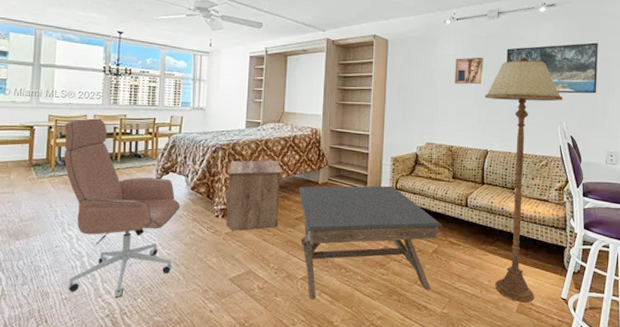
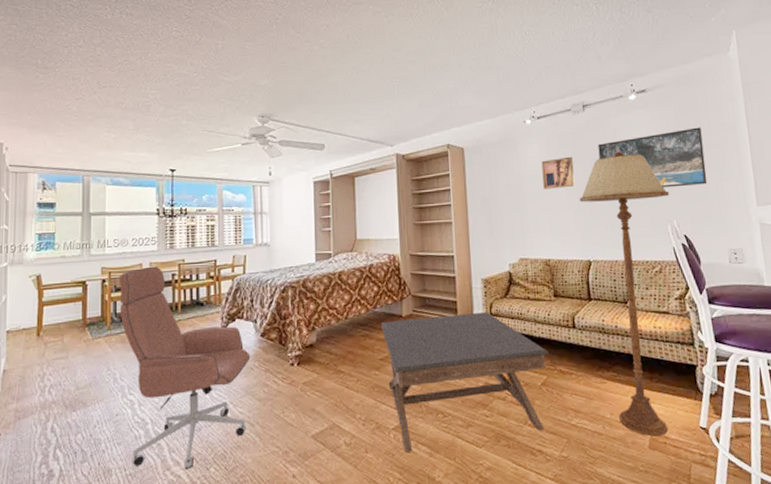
nightstand: present [226,160,285,232] -> none [301,295,363,381]

